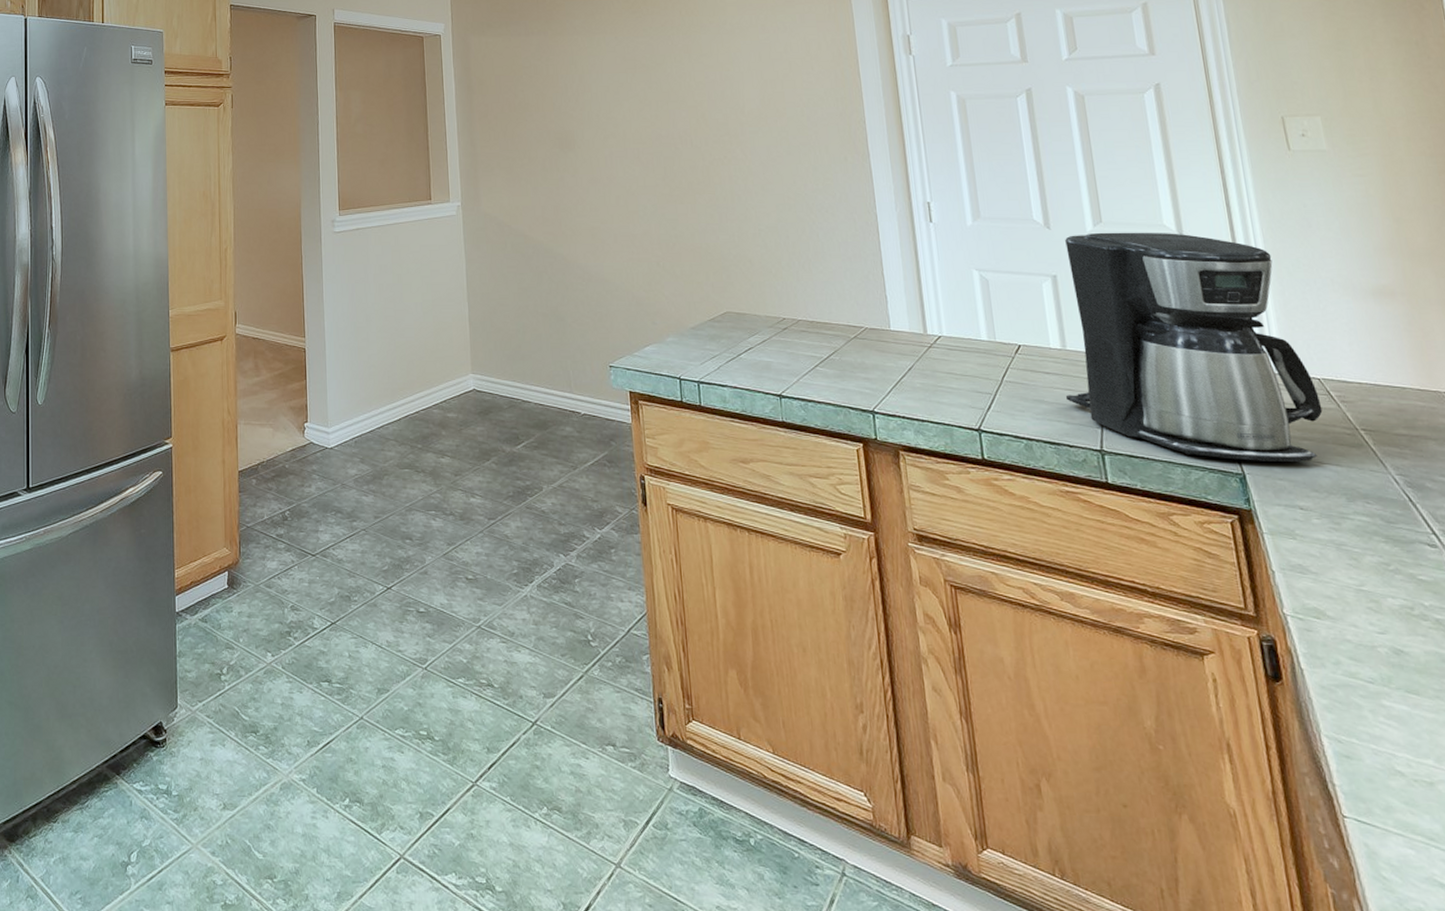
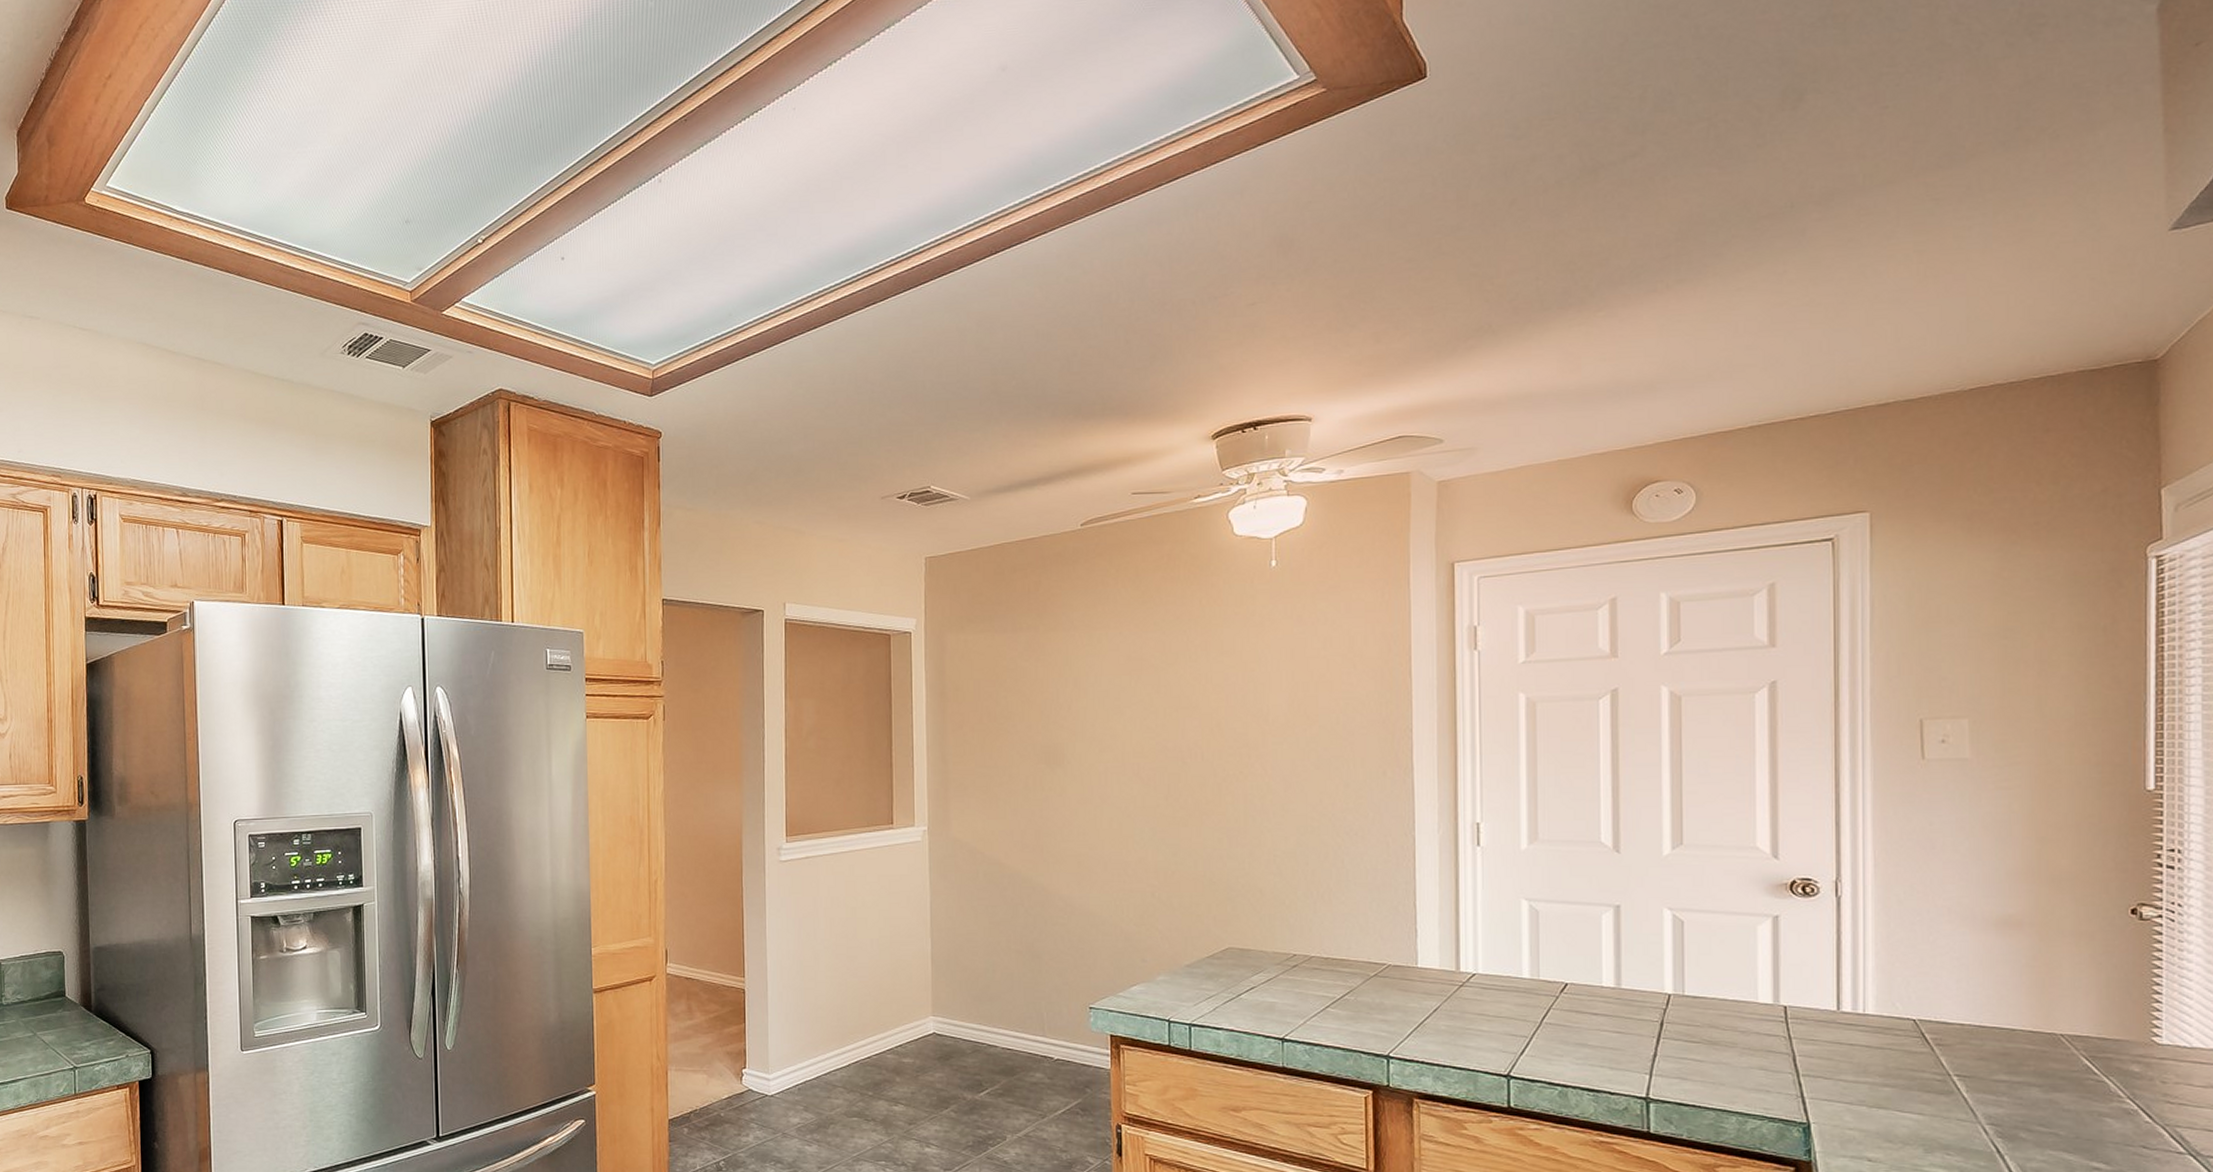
coffee maker: present [1065,232,1323,463] -> none [1613,855,1912,1111]

